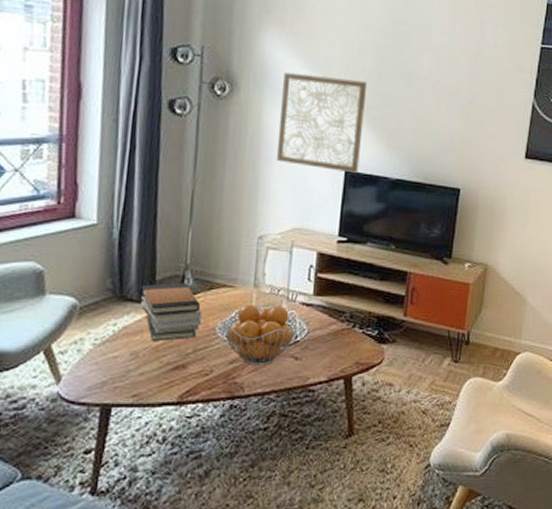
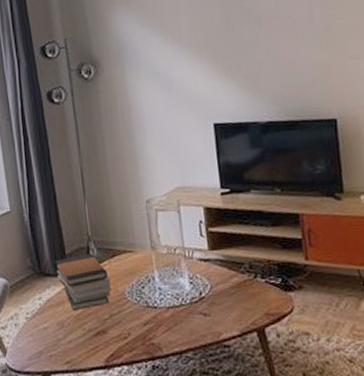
fruit basket: present [222,304,300,366] -> none [129,264,202,326]
wall art: present [276,72,368,174] -> none [139,34,227,128]

